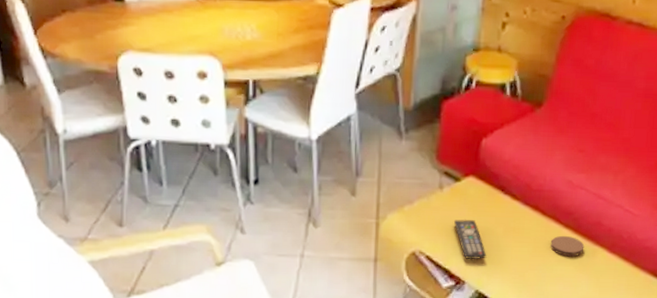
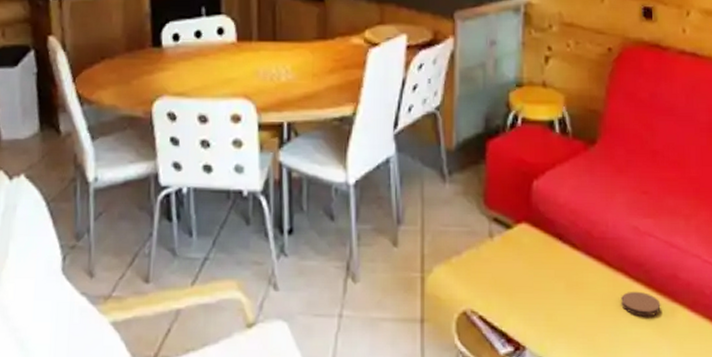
remote control: present [453,220,487,260] -> none [507,273,549,321]

